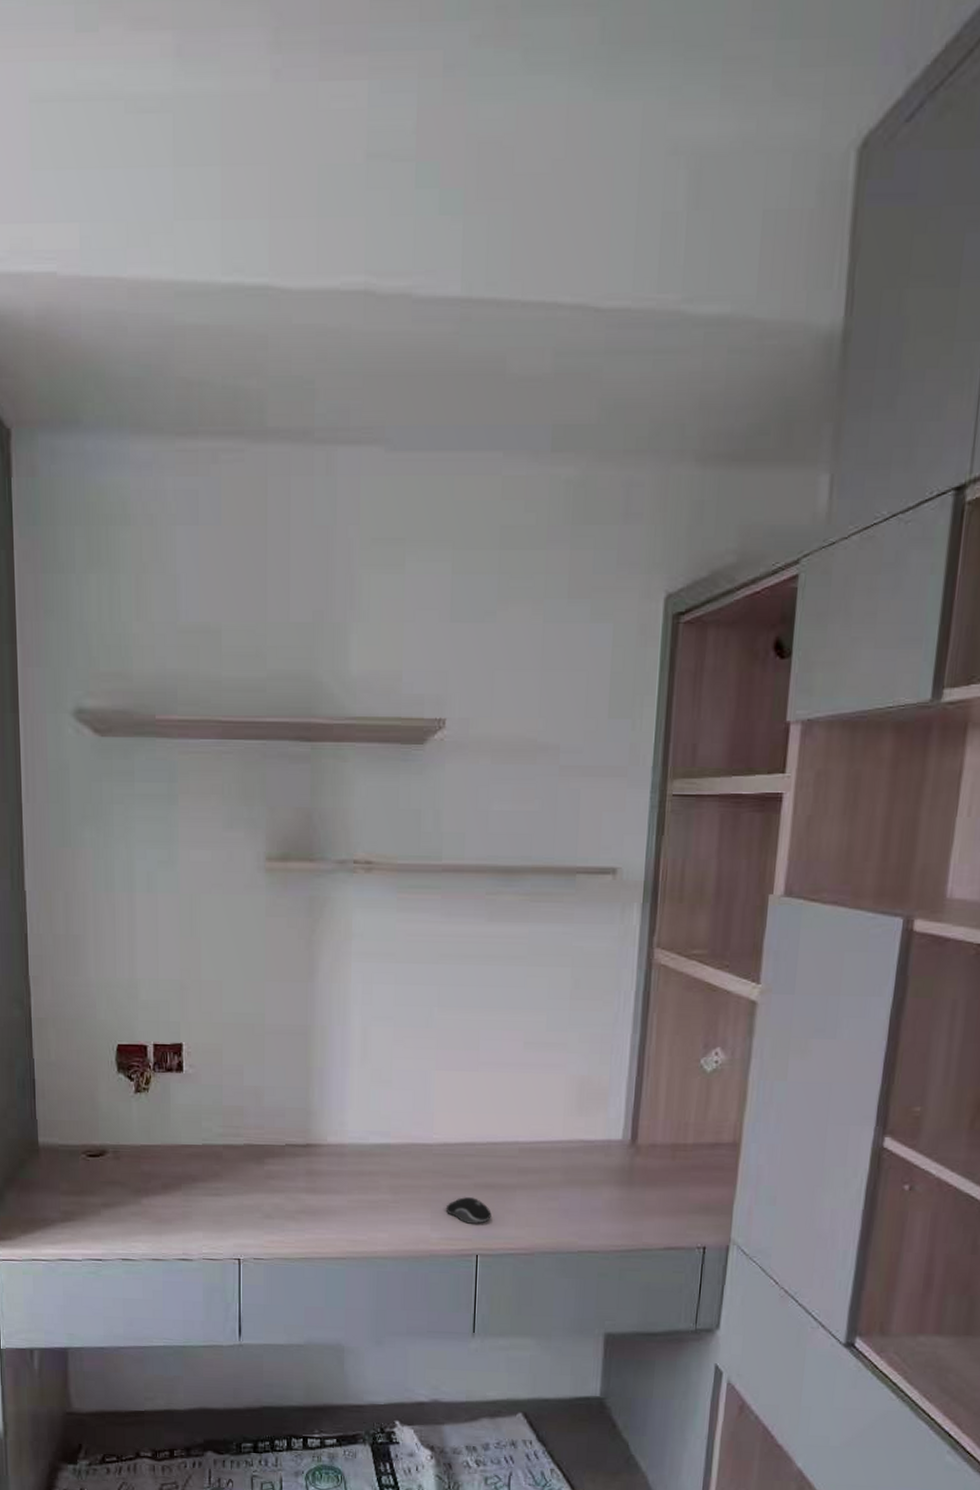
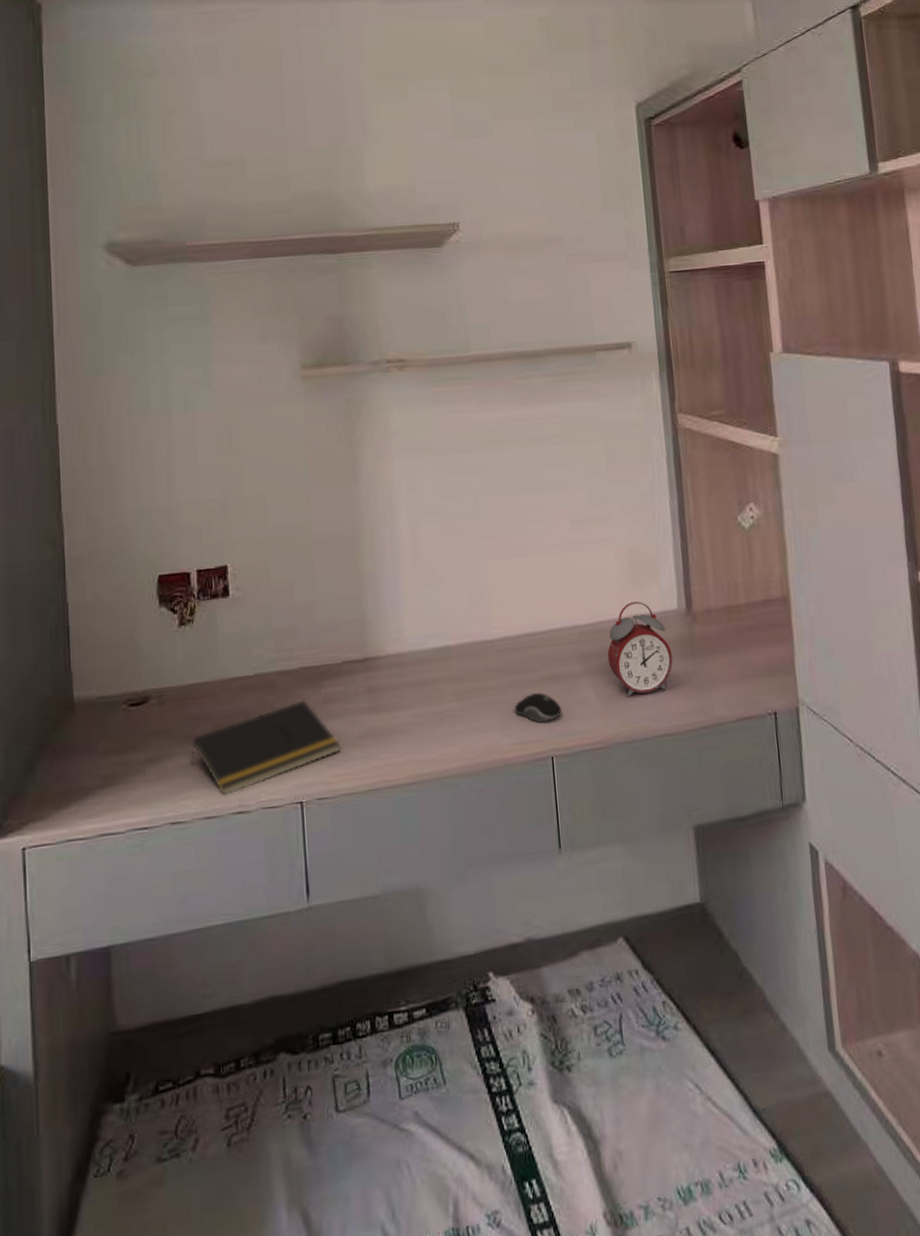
notepad: none [141,1173,278,1245] -> present [191,700,341,797]
alarm clock: none [544,1127,610,1213] -> present [607,601,674,697]

